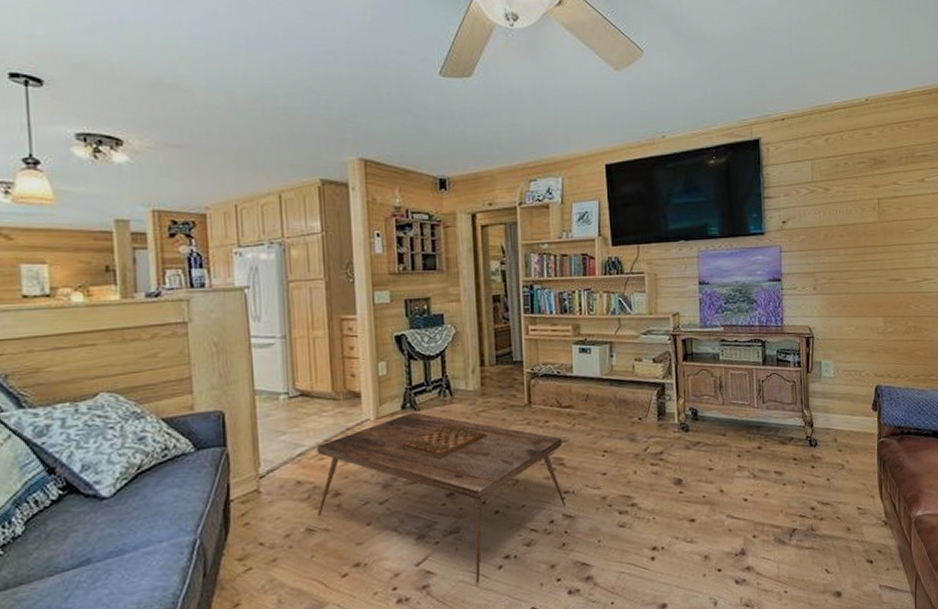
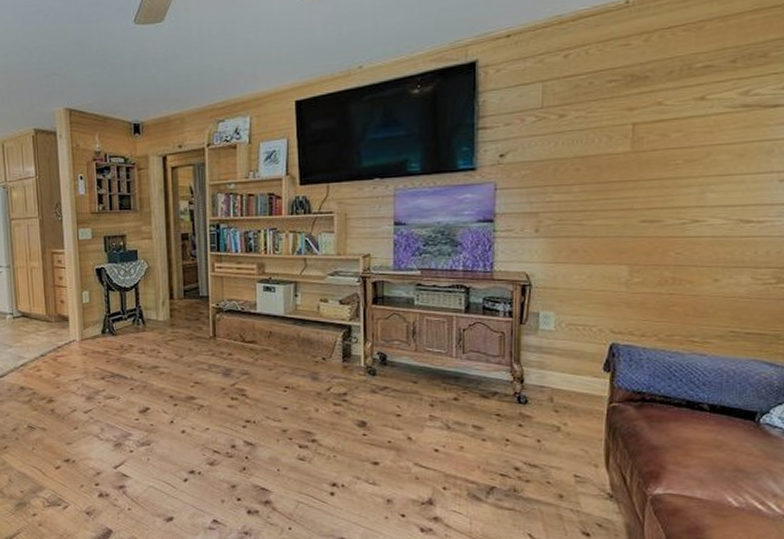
coffee table: present [316,412,565,583] -> none [35,337,246,491]

